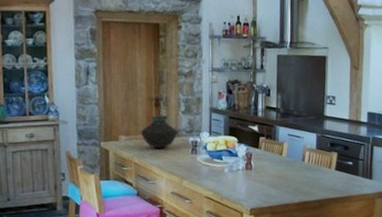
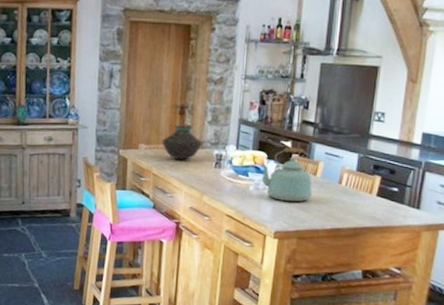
kettle: none [233,131,280,181] -> present [261,147,312,202]

